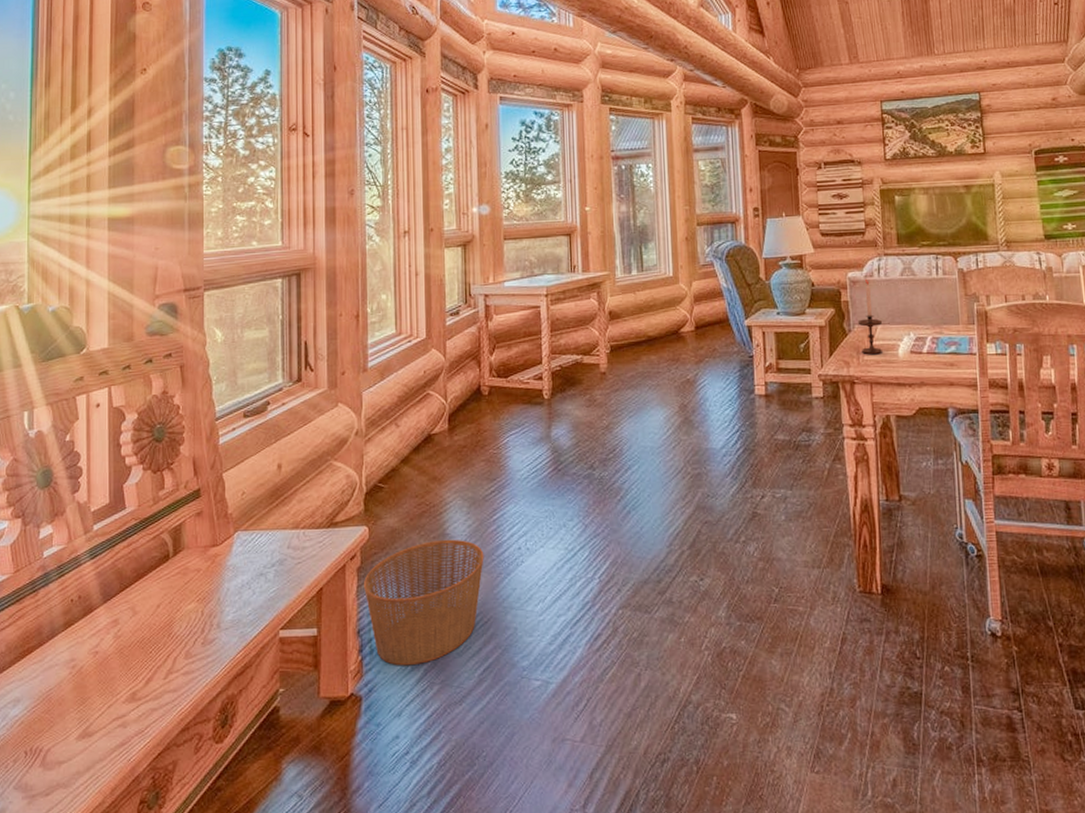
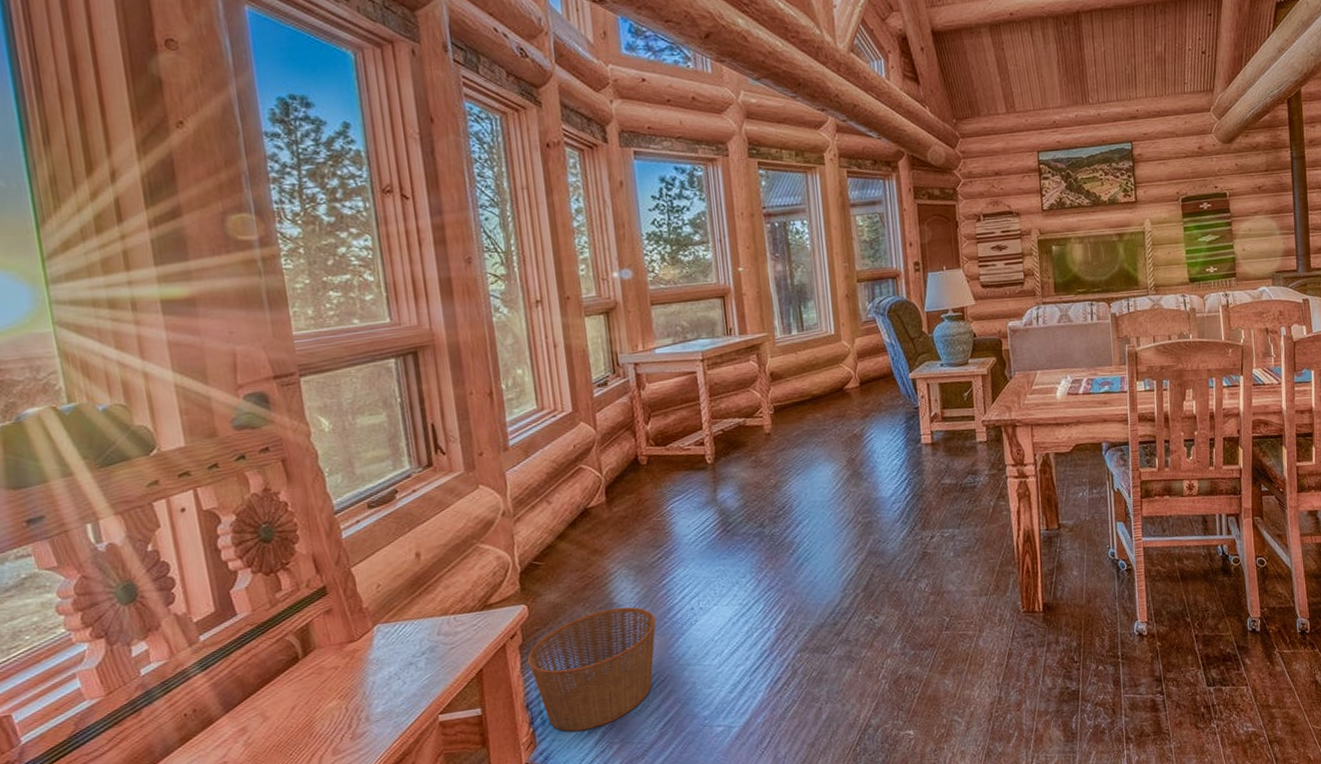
candlestick: present [857,278,883,355] -> none [1018,327,1042,399]

